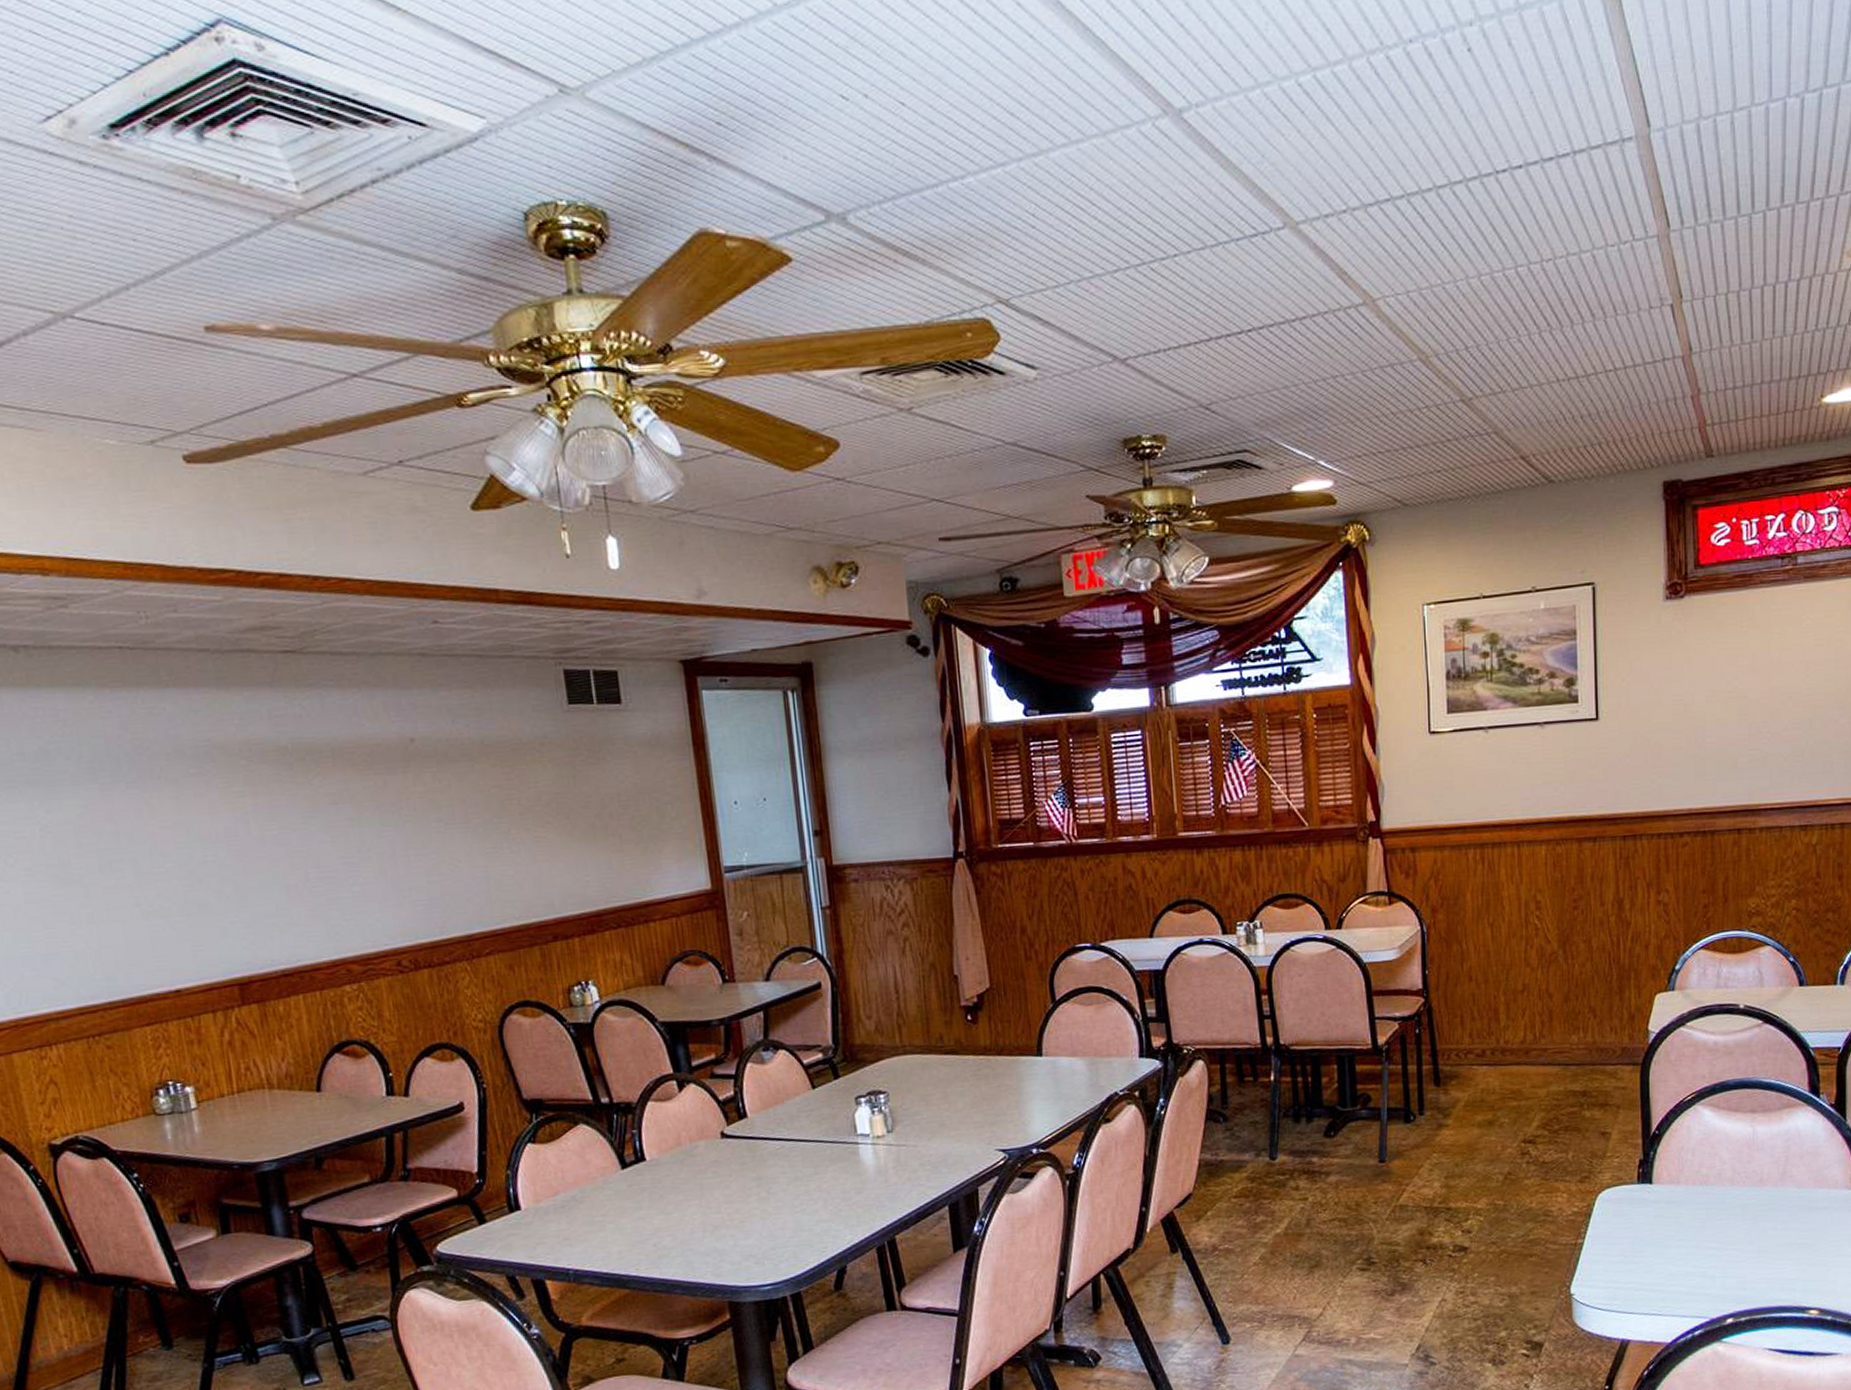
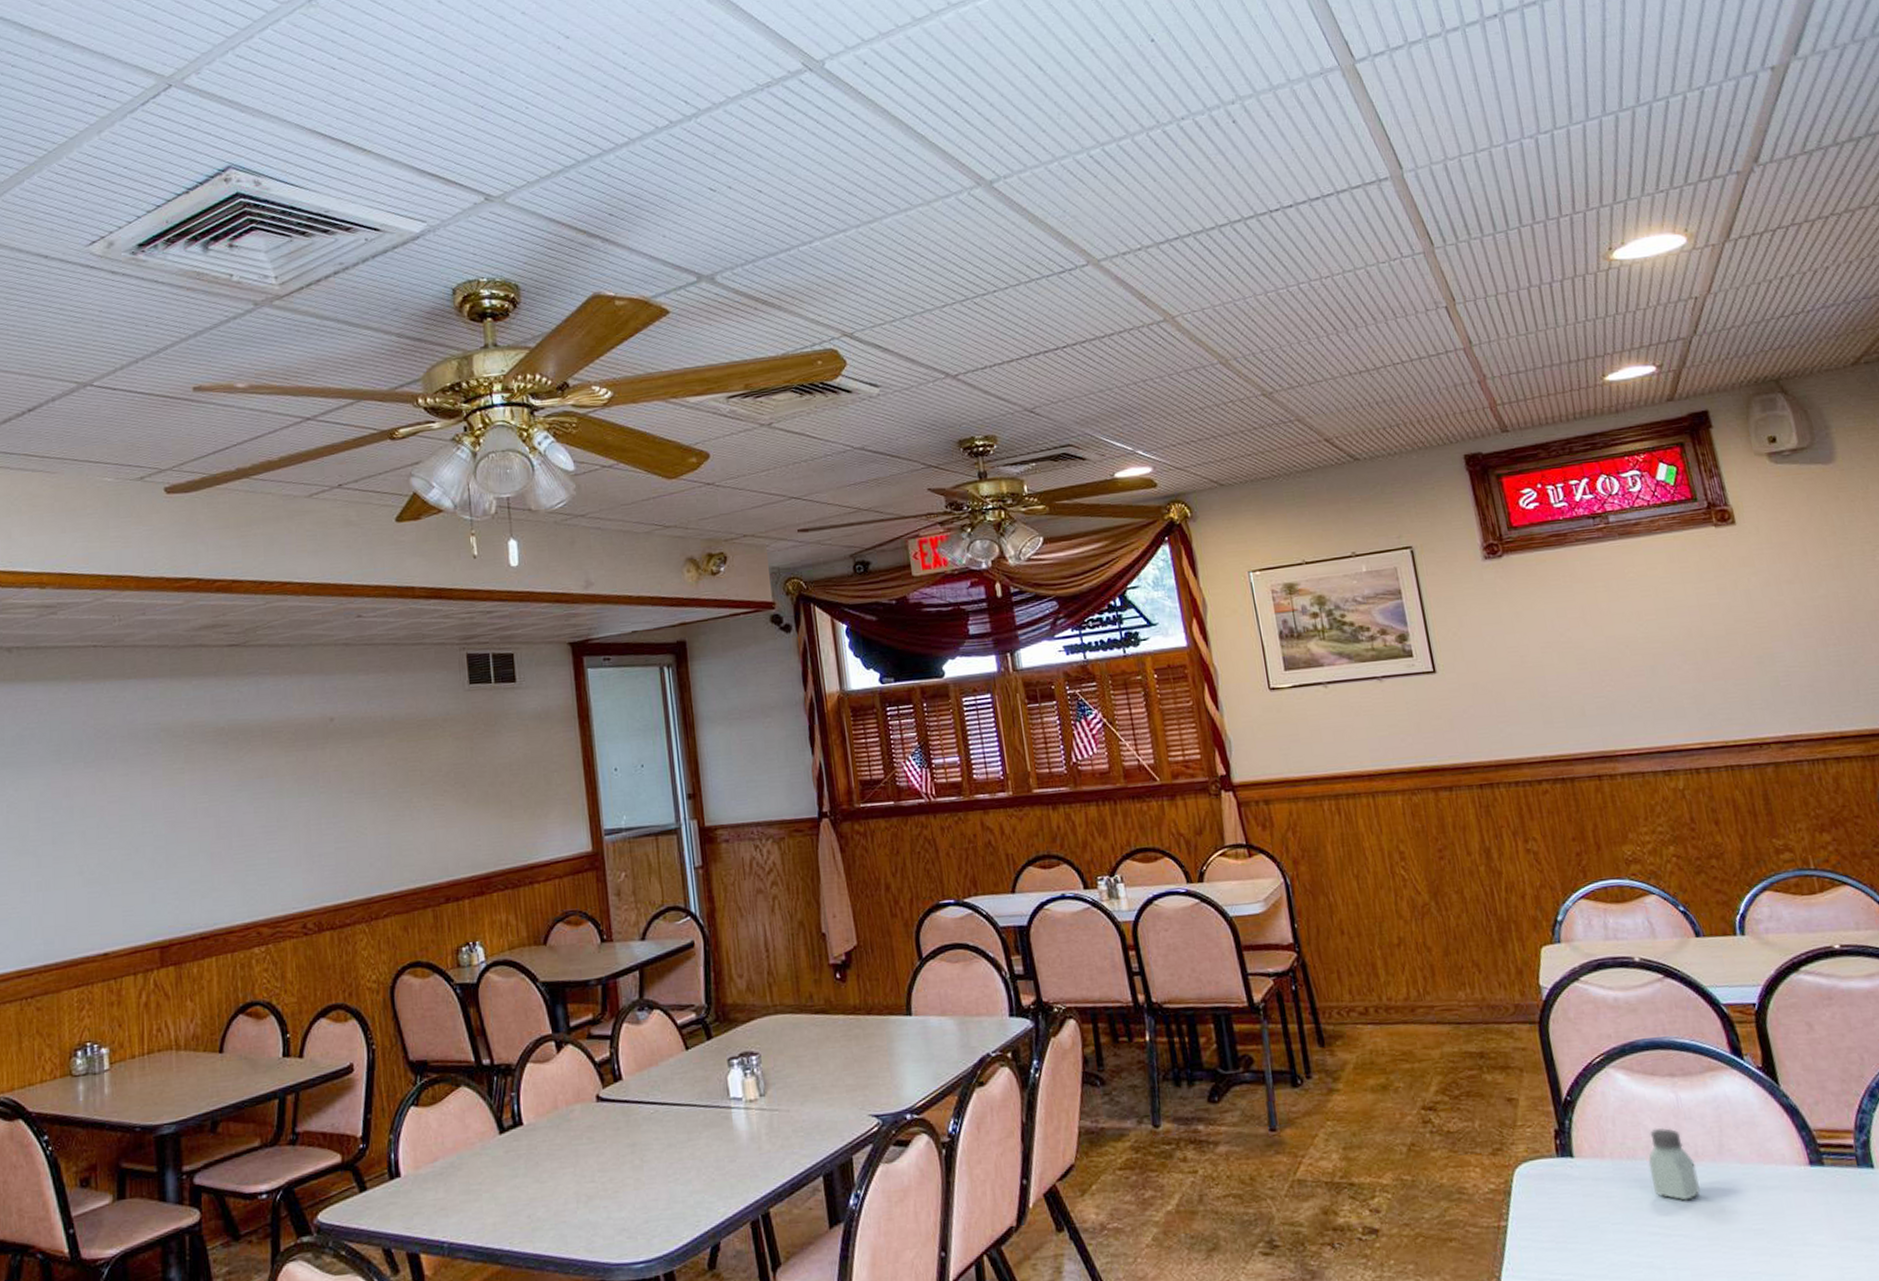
saltshaker: none [1717,1158,1759,1220] -> present [1648,1128,1700,1201]

